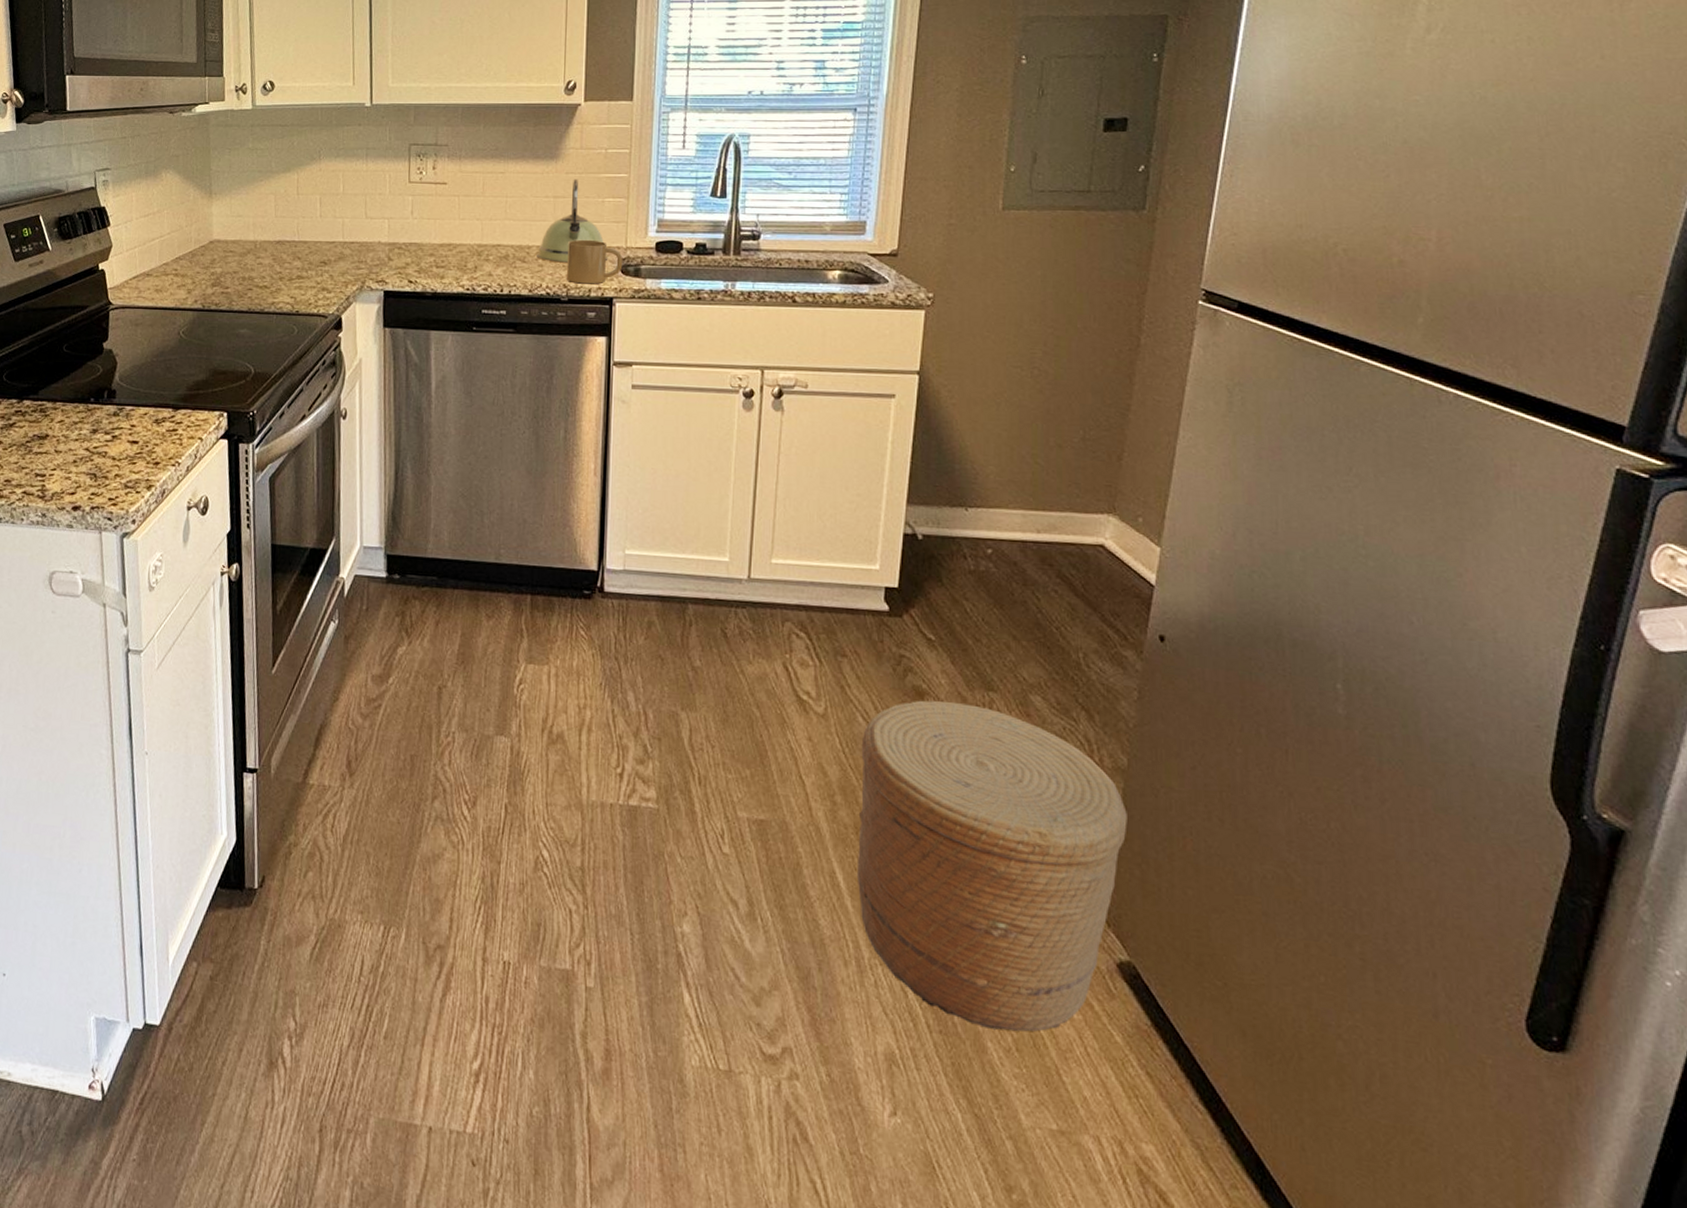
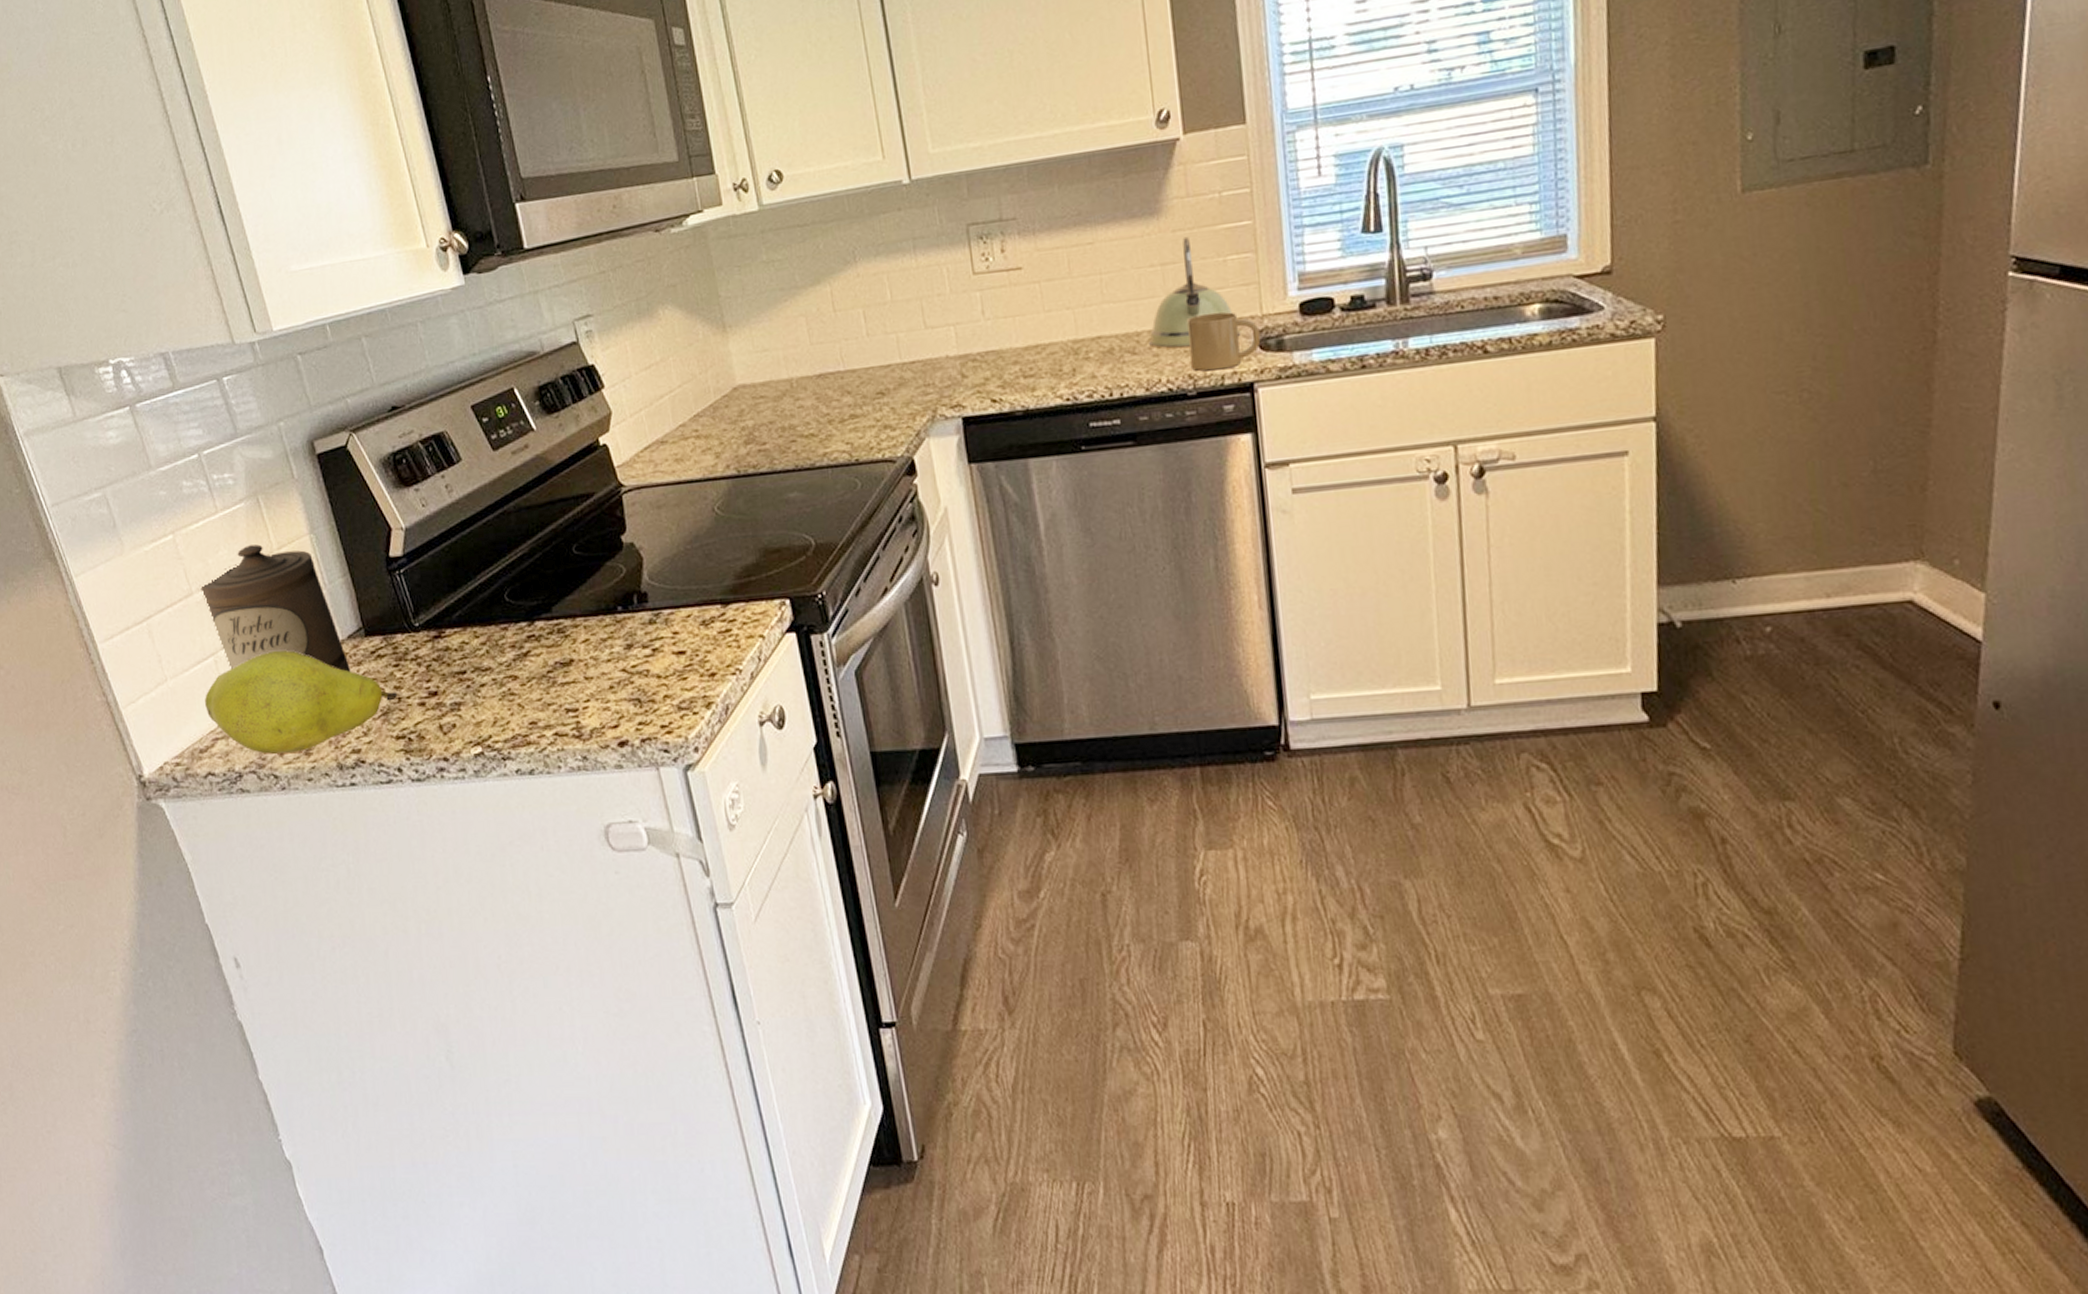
basket: present [856,700,1127,1032] -> none [1631,820,1973,1199]

